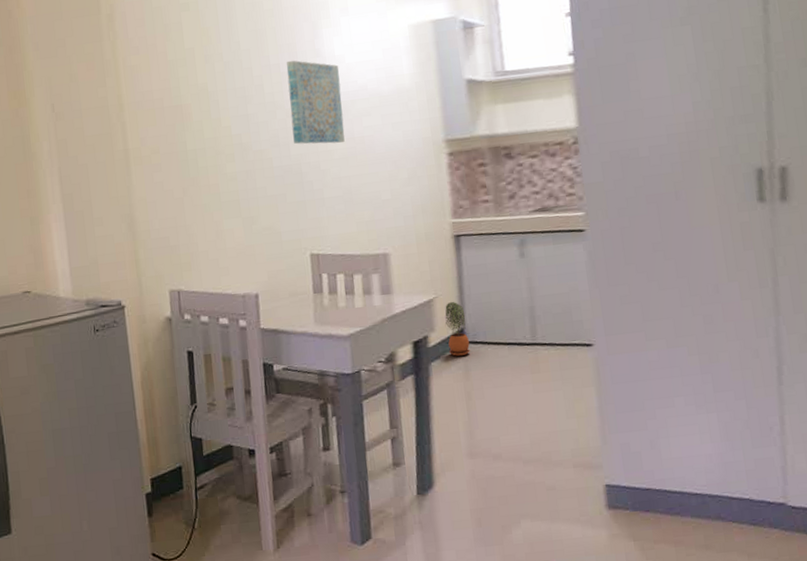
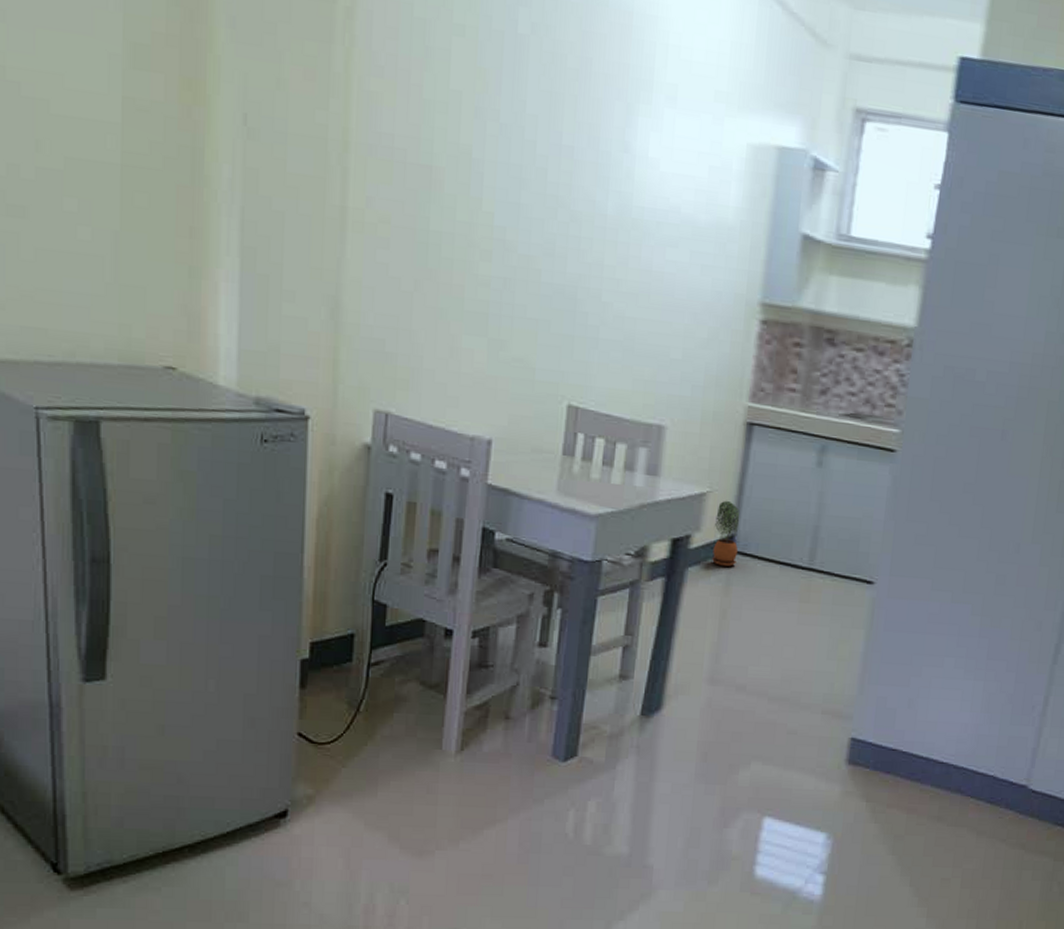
wall art: present [286,60,345,144] -> none [574,146,650,273]

